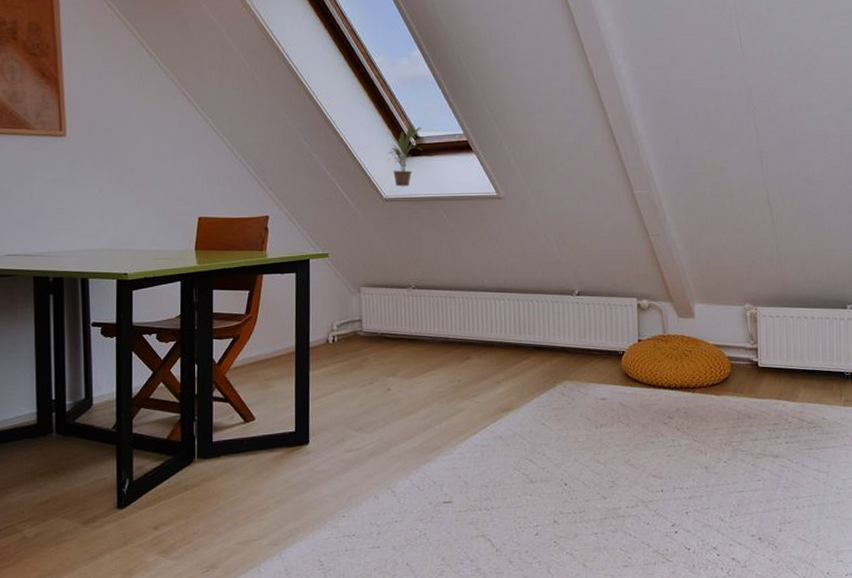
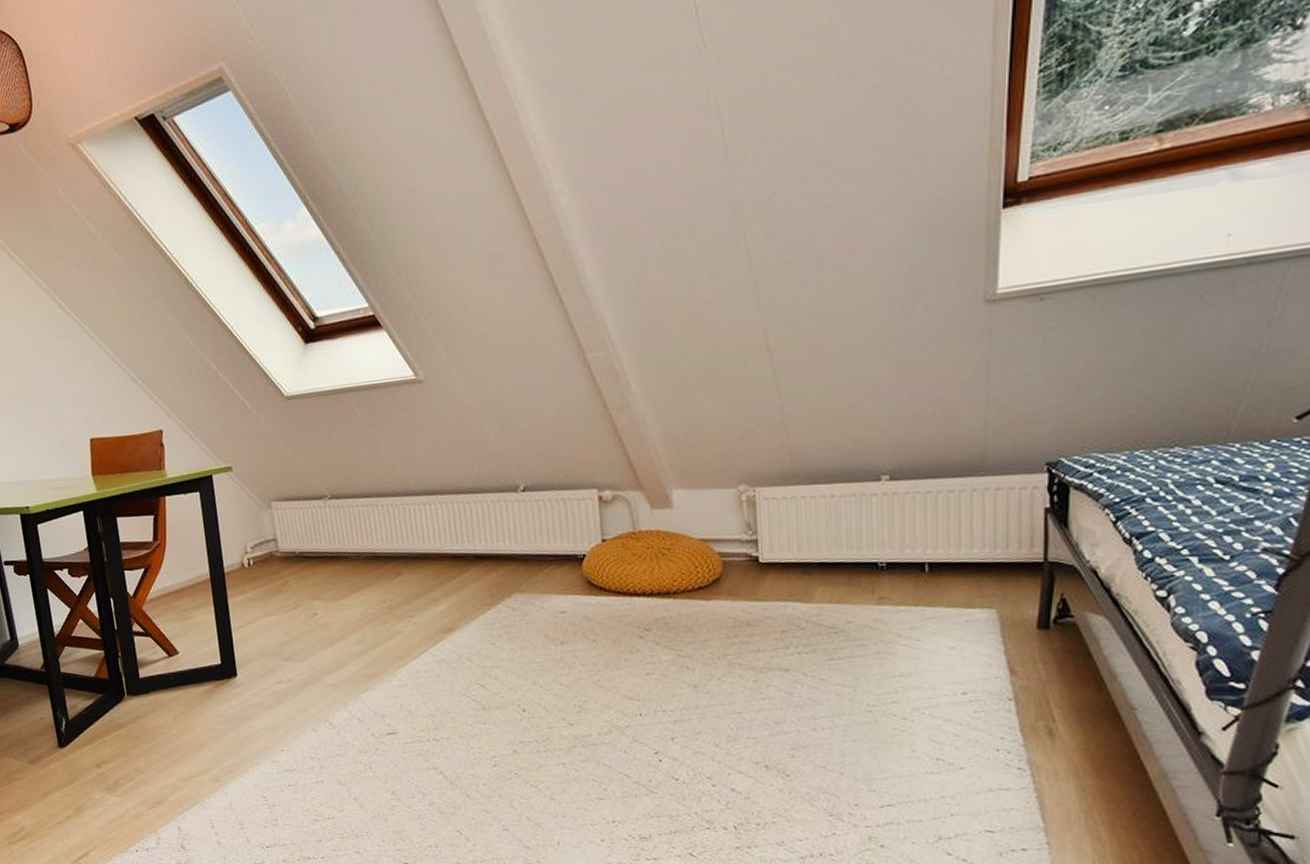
potted plant: present [388,126,424,187] -> none [283,304,324,381]

